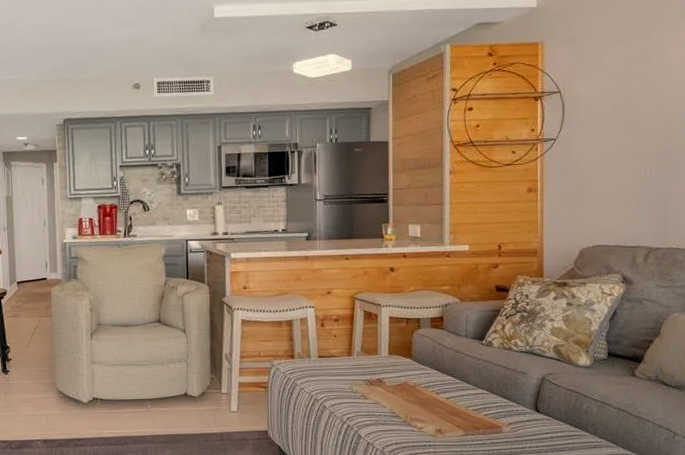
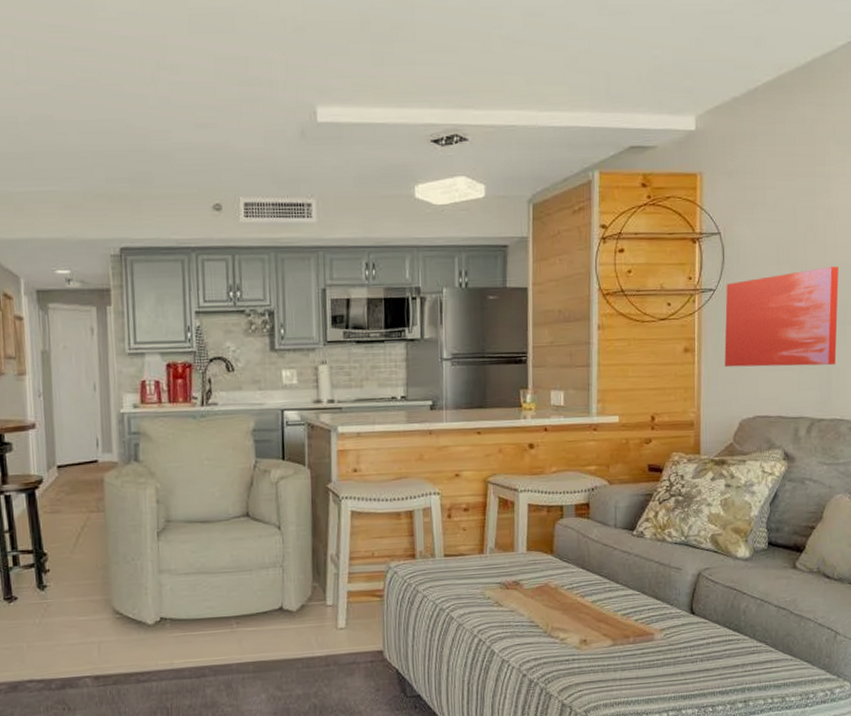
wall art: none [565,116,674,204] -> present [724,266,839,368]

